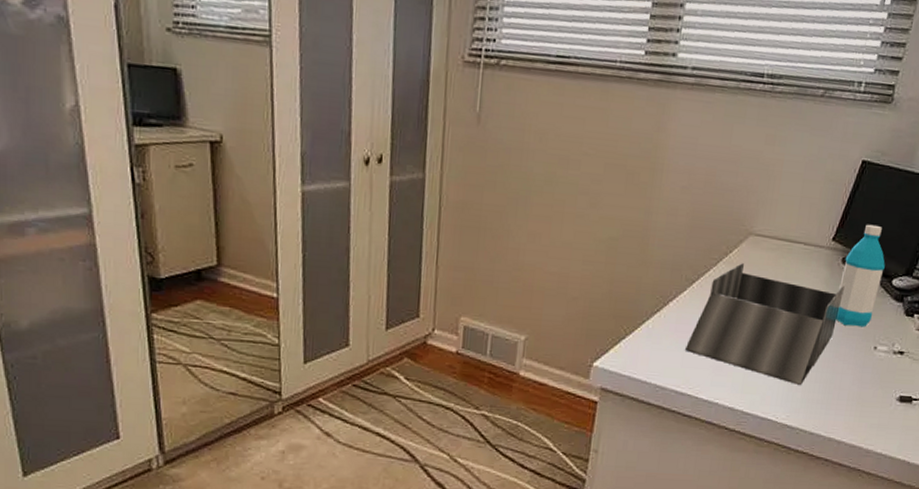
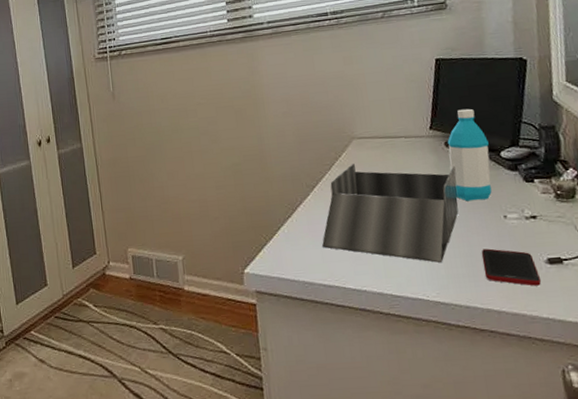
cell phone: none [837,377,888,422] -> present [482,248,541,286]

